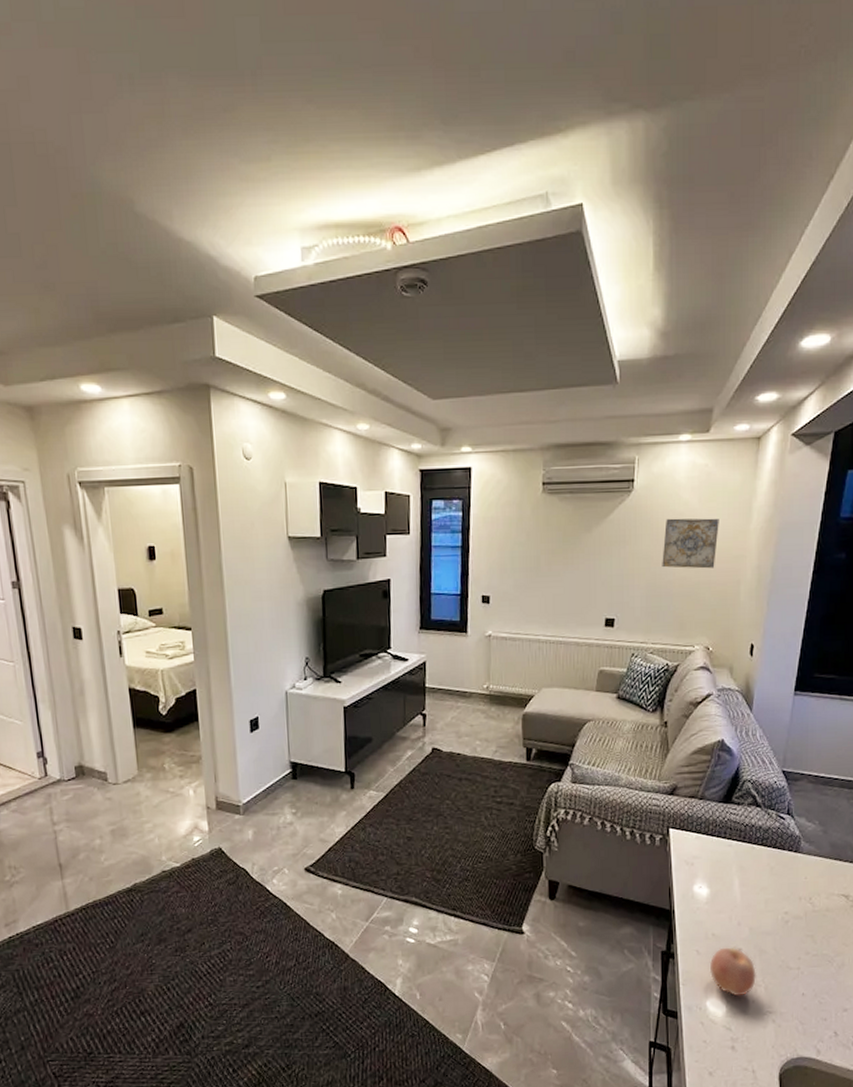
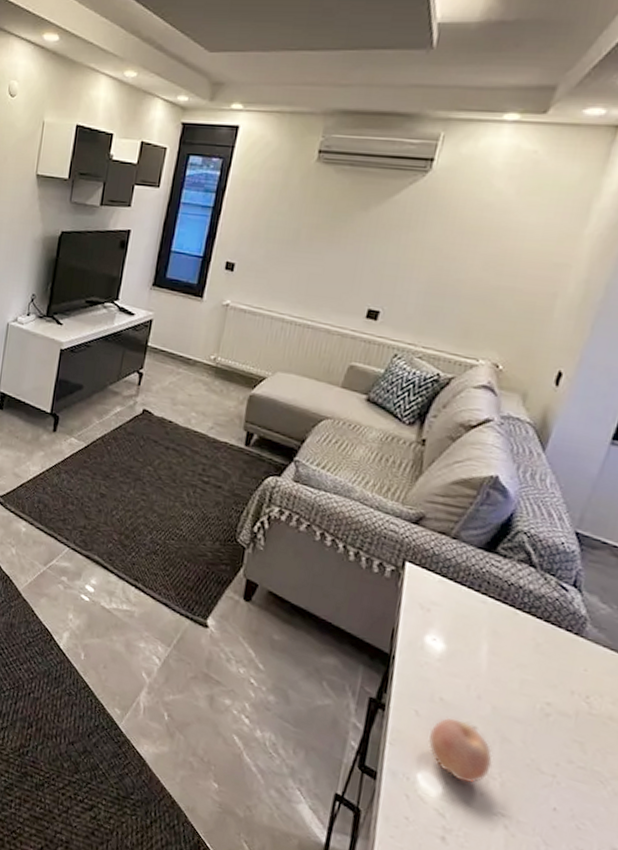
wall art: present [662,518,719,569] -> none [452,208,541,274]

